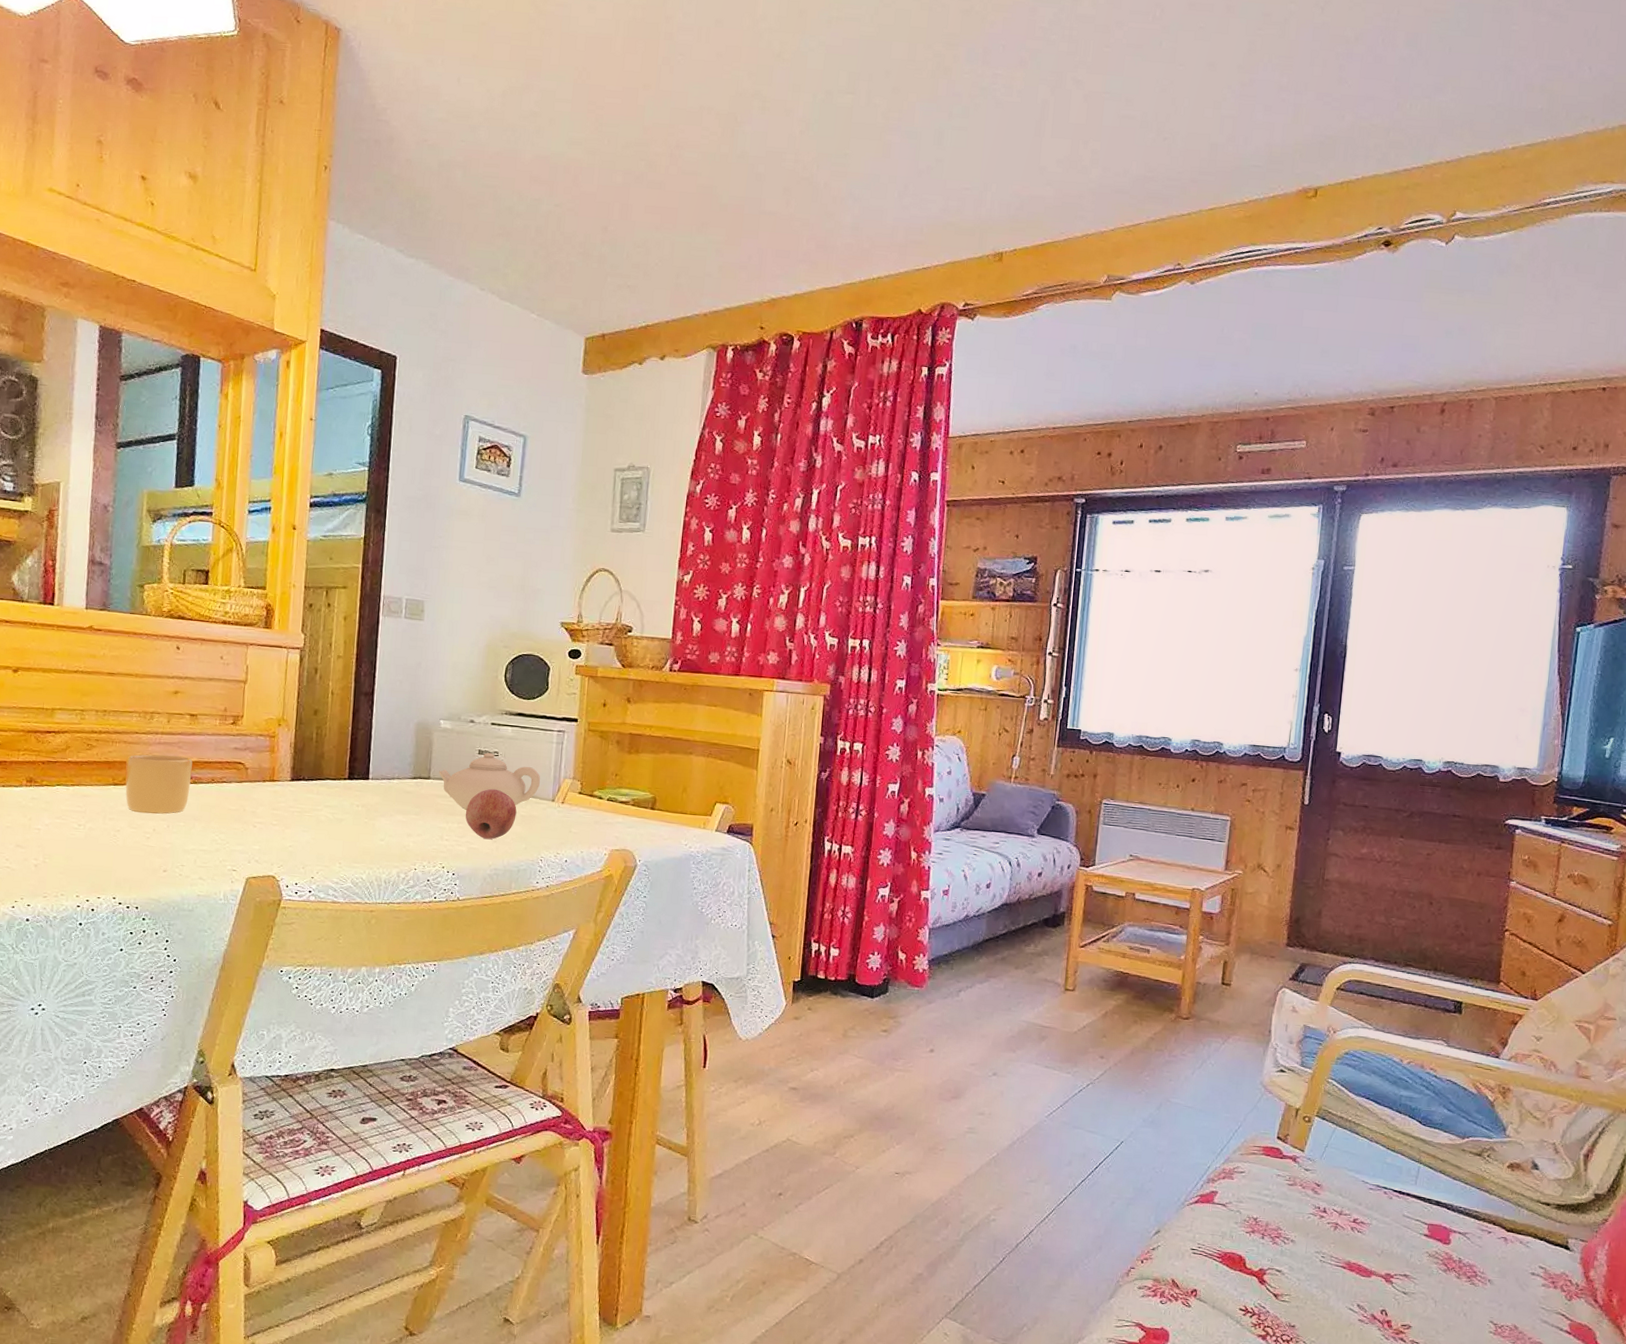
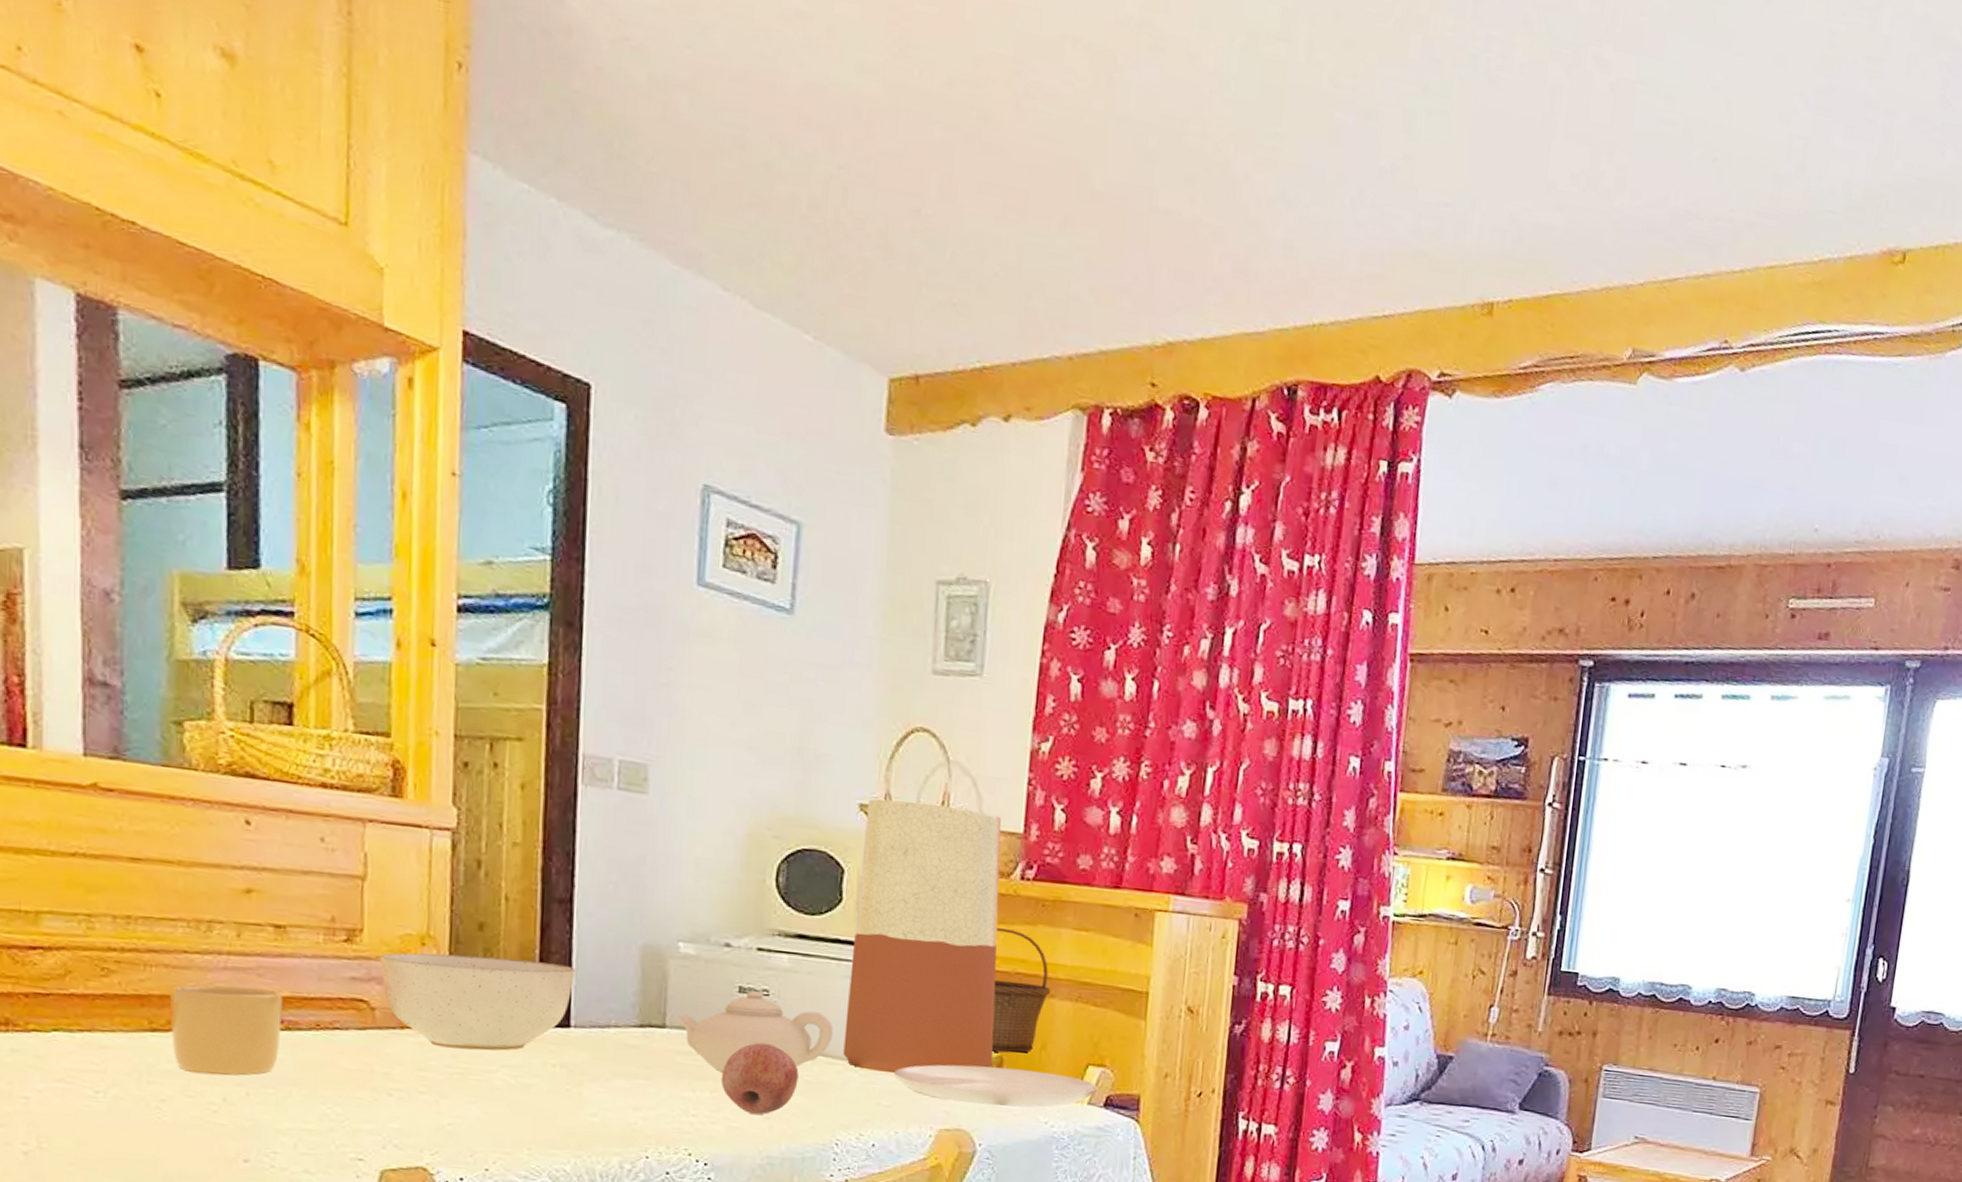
bowl: none [252,731,374,796] -> present [379,953,576,1051]
vase: none [547,618,657,809] -> present [843,799,1002,1073]
plate: none [580,803,723,834] -> present [893,1064,1098,1108]
basket: none [648,705,690,795] -> present [991,927,1051,1054]

